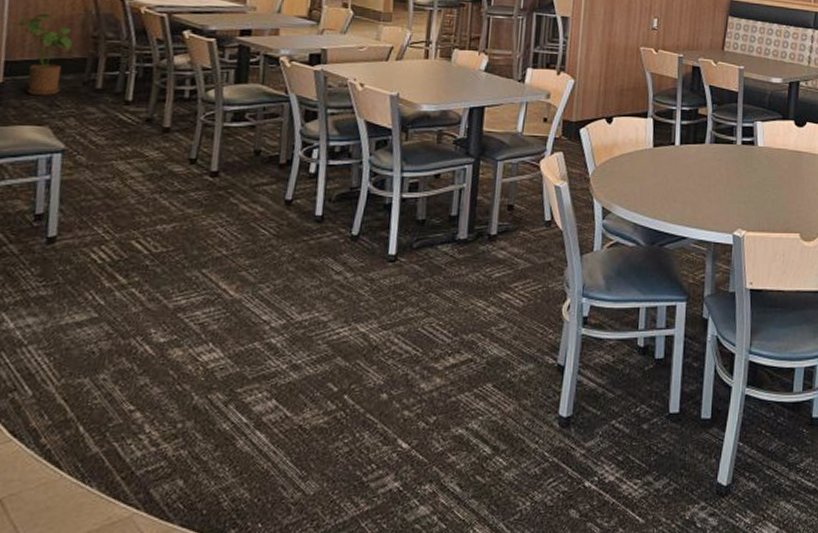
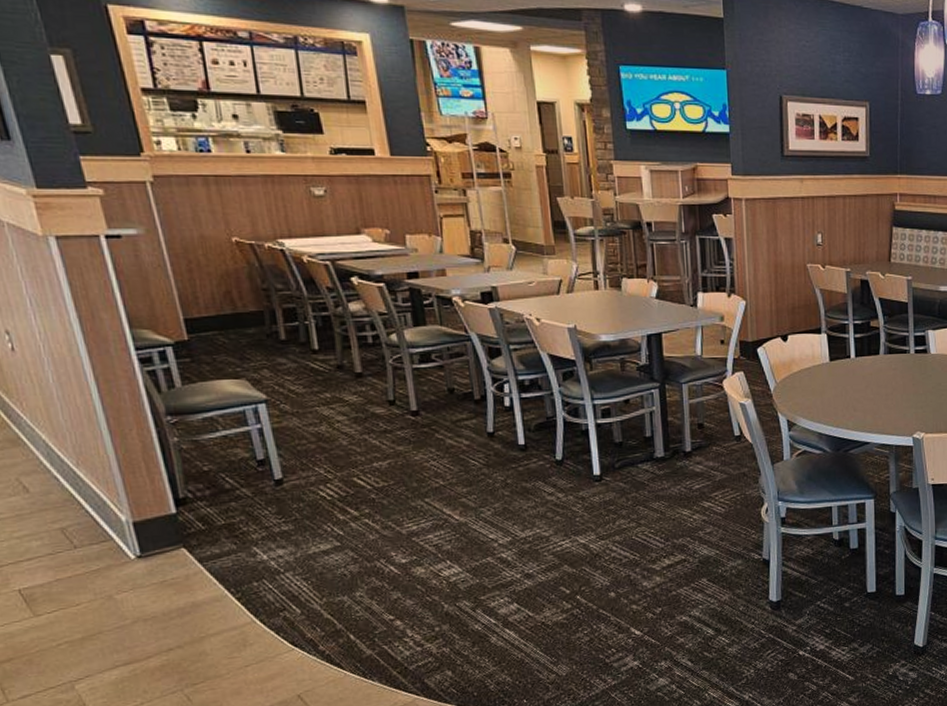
house plant: present [15,13,72,95] -> none [183,268,247,350]

